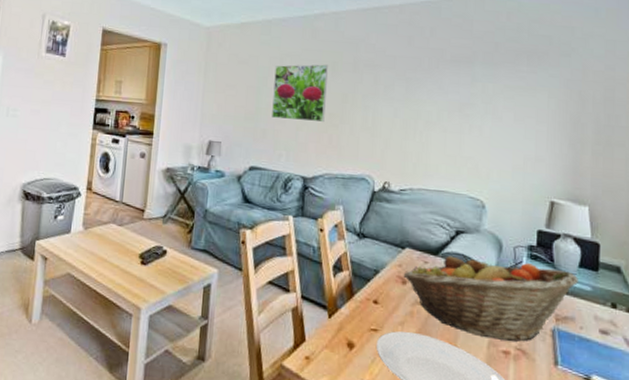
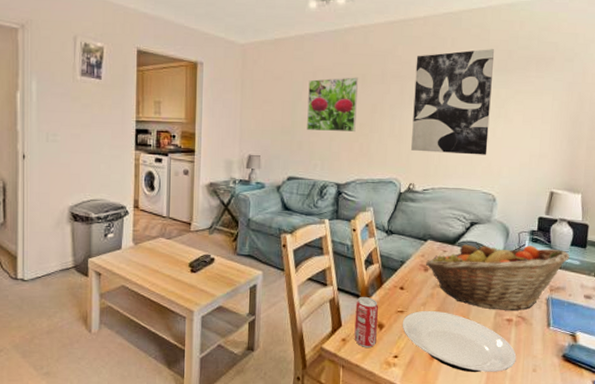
beverage can: none [319,307,348,370] -> present [354,296,378,347]
wall art: none [386,40,479,155] -> present [411,49,495,155]

